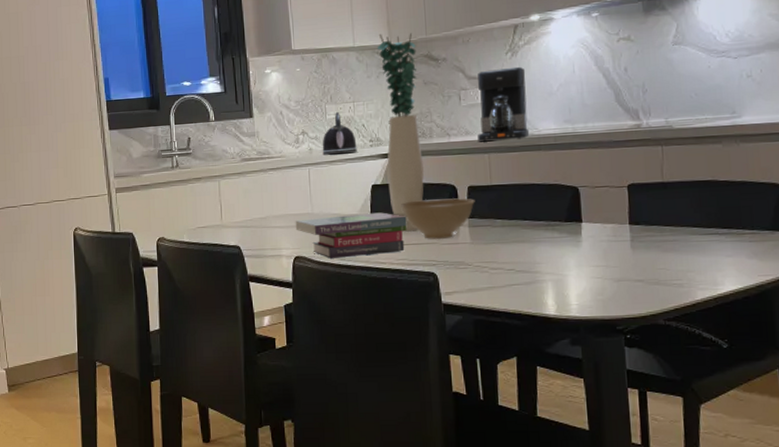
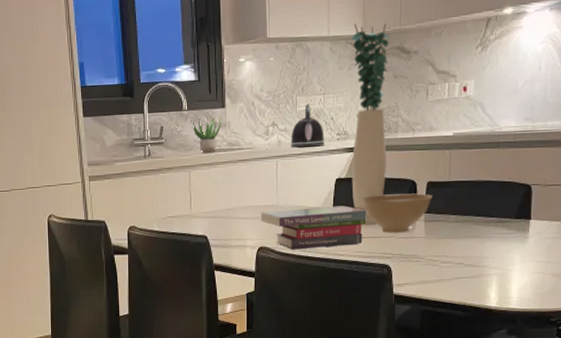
potted plant: none [218,124,250,164] -> present [191,114,222,154]
coffee maker: present [478,66,530,142] -> none [441,61,494,138]

